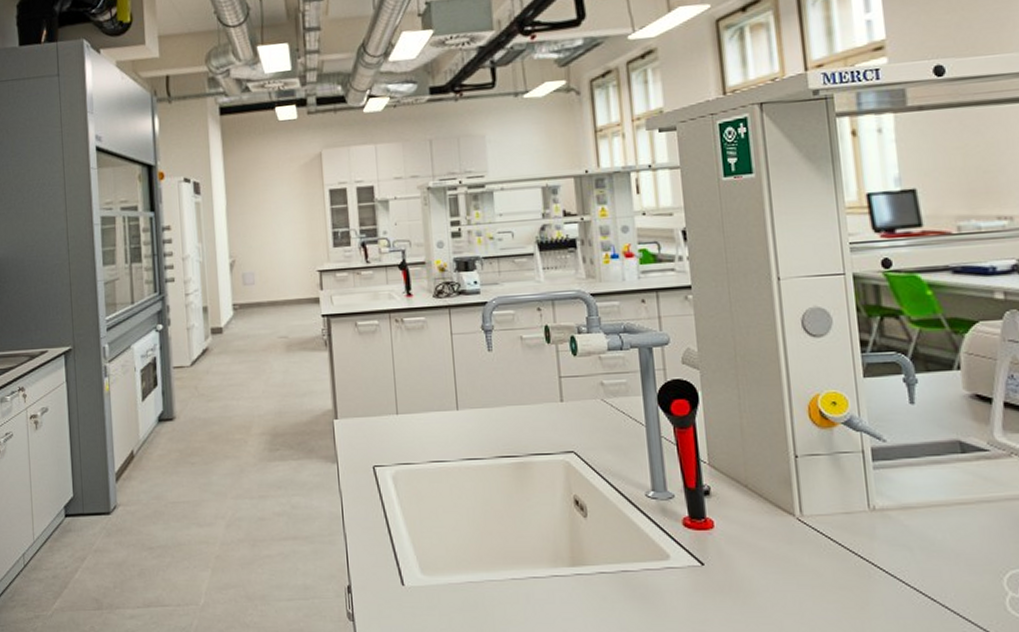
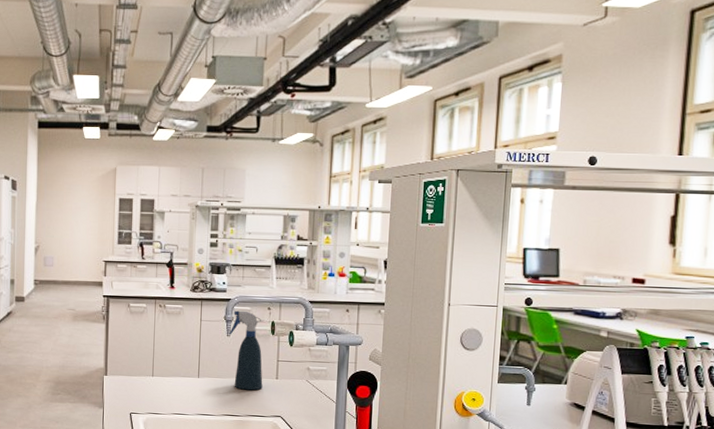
spray bottle: none [491,315,544,421] -> present [229,310,265,391]

